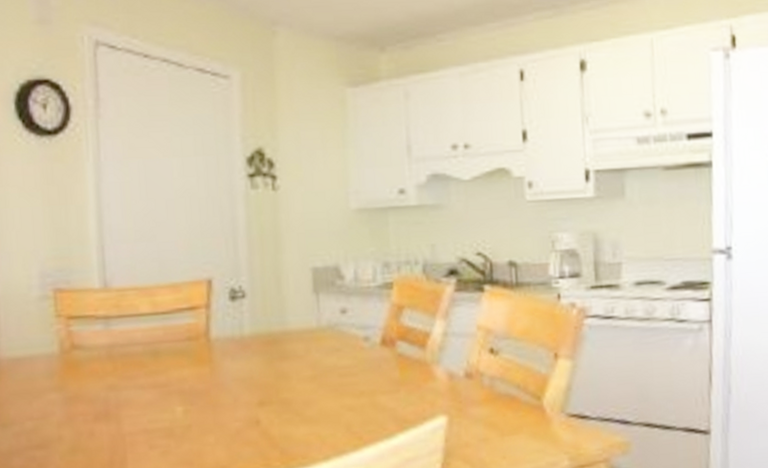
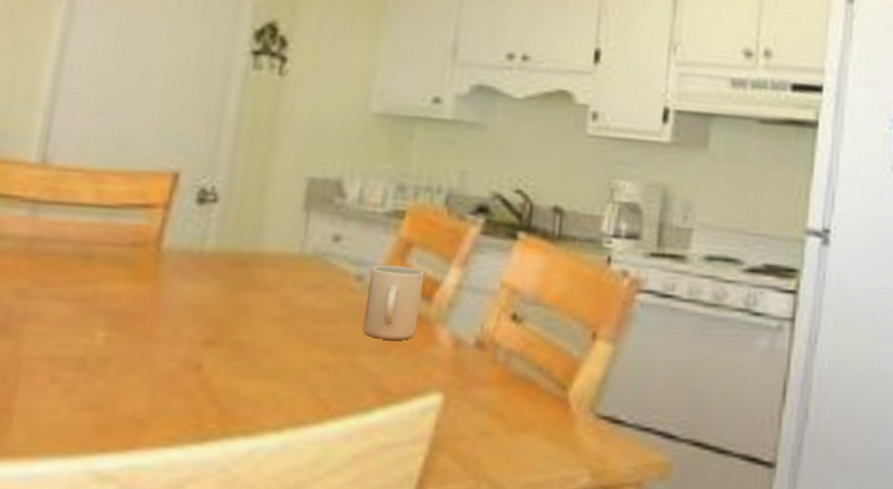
cup: none [374,324,418,382] -> present [362,264,425,340]

